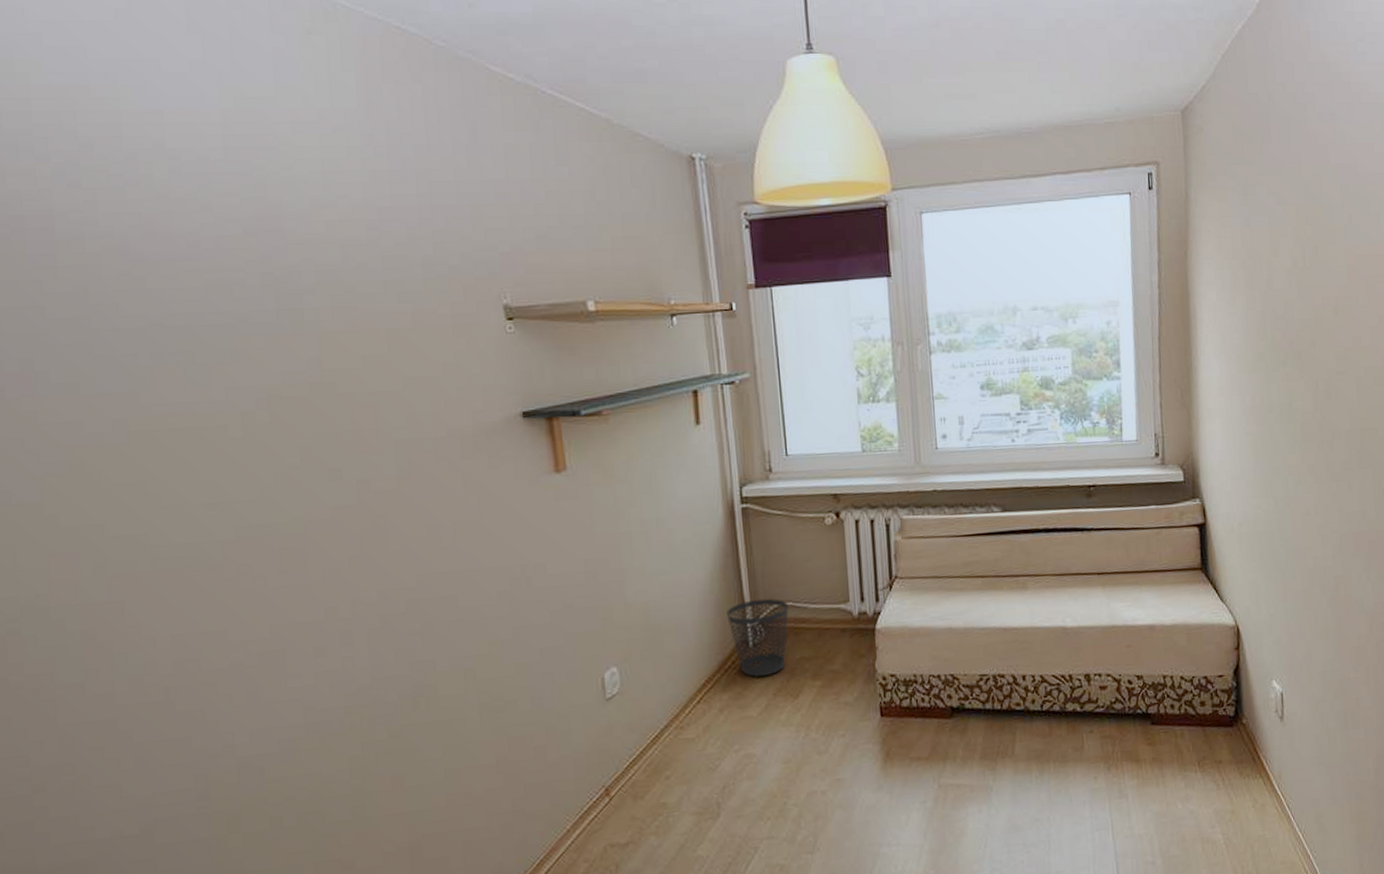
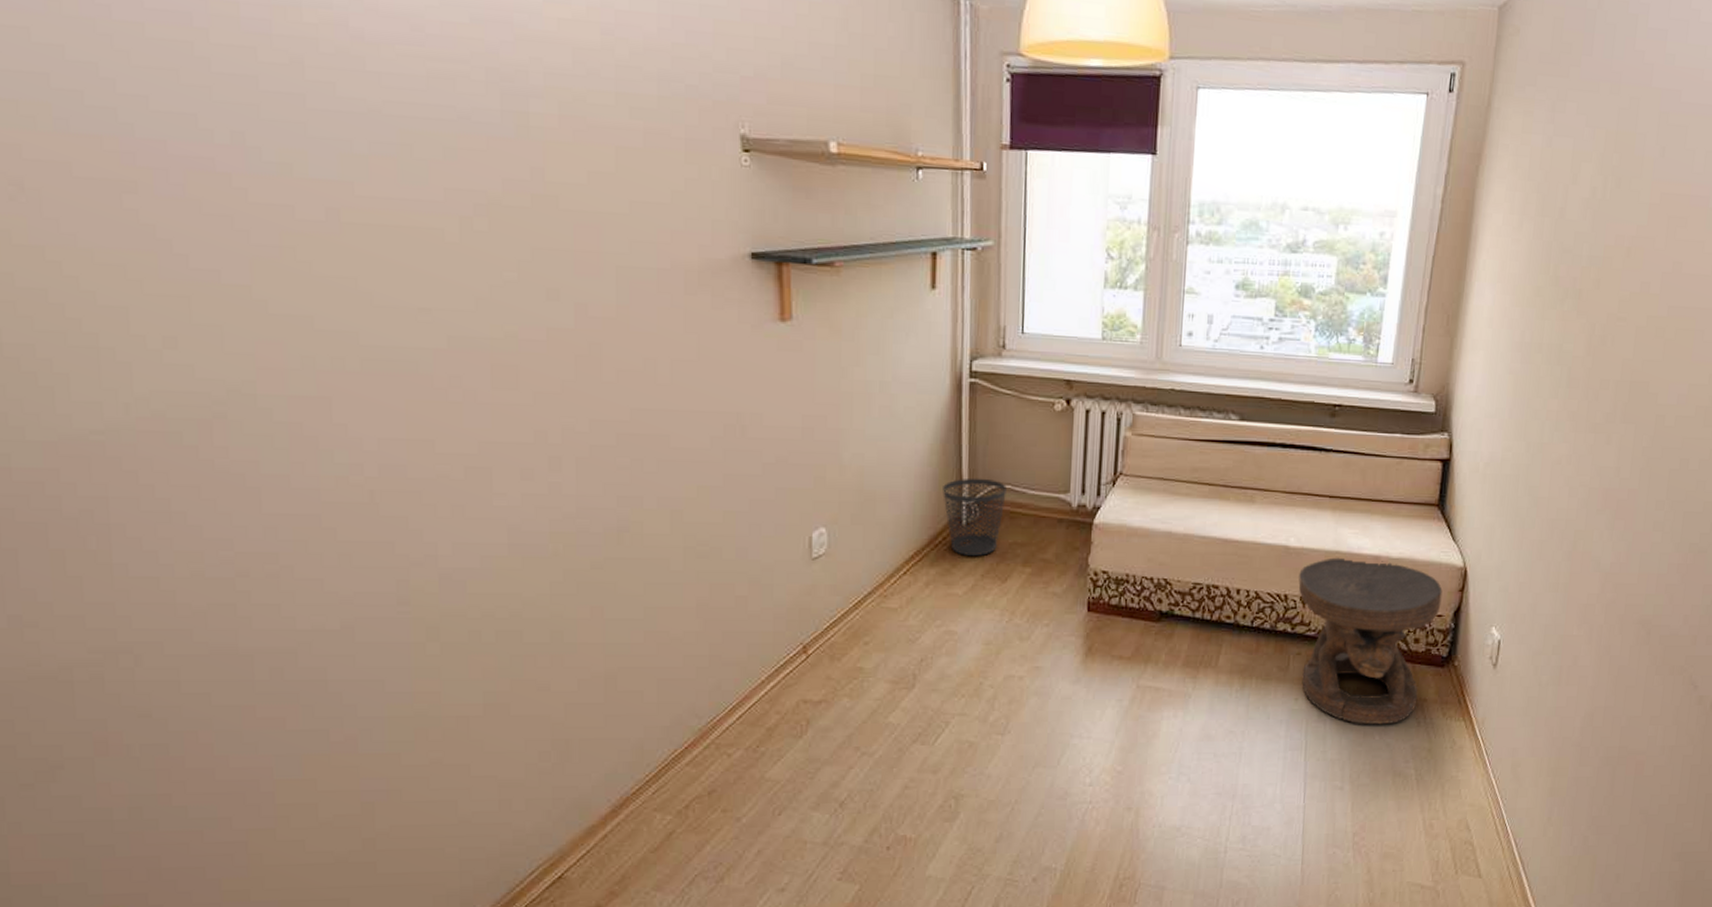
side table: none [1080,629,1220,796] -> present [1298,557,1443,725]

